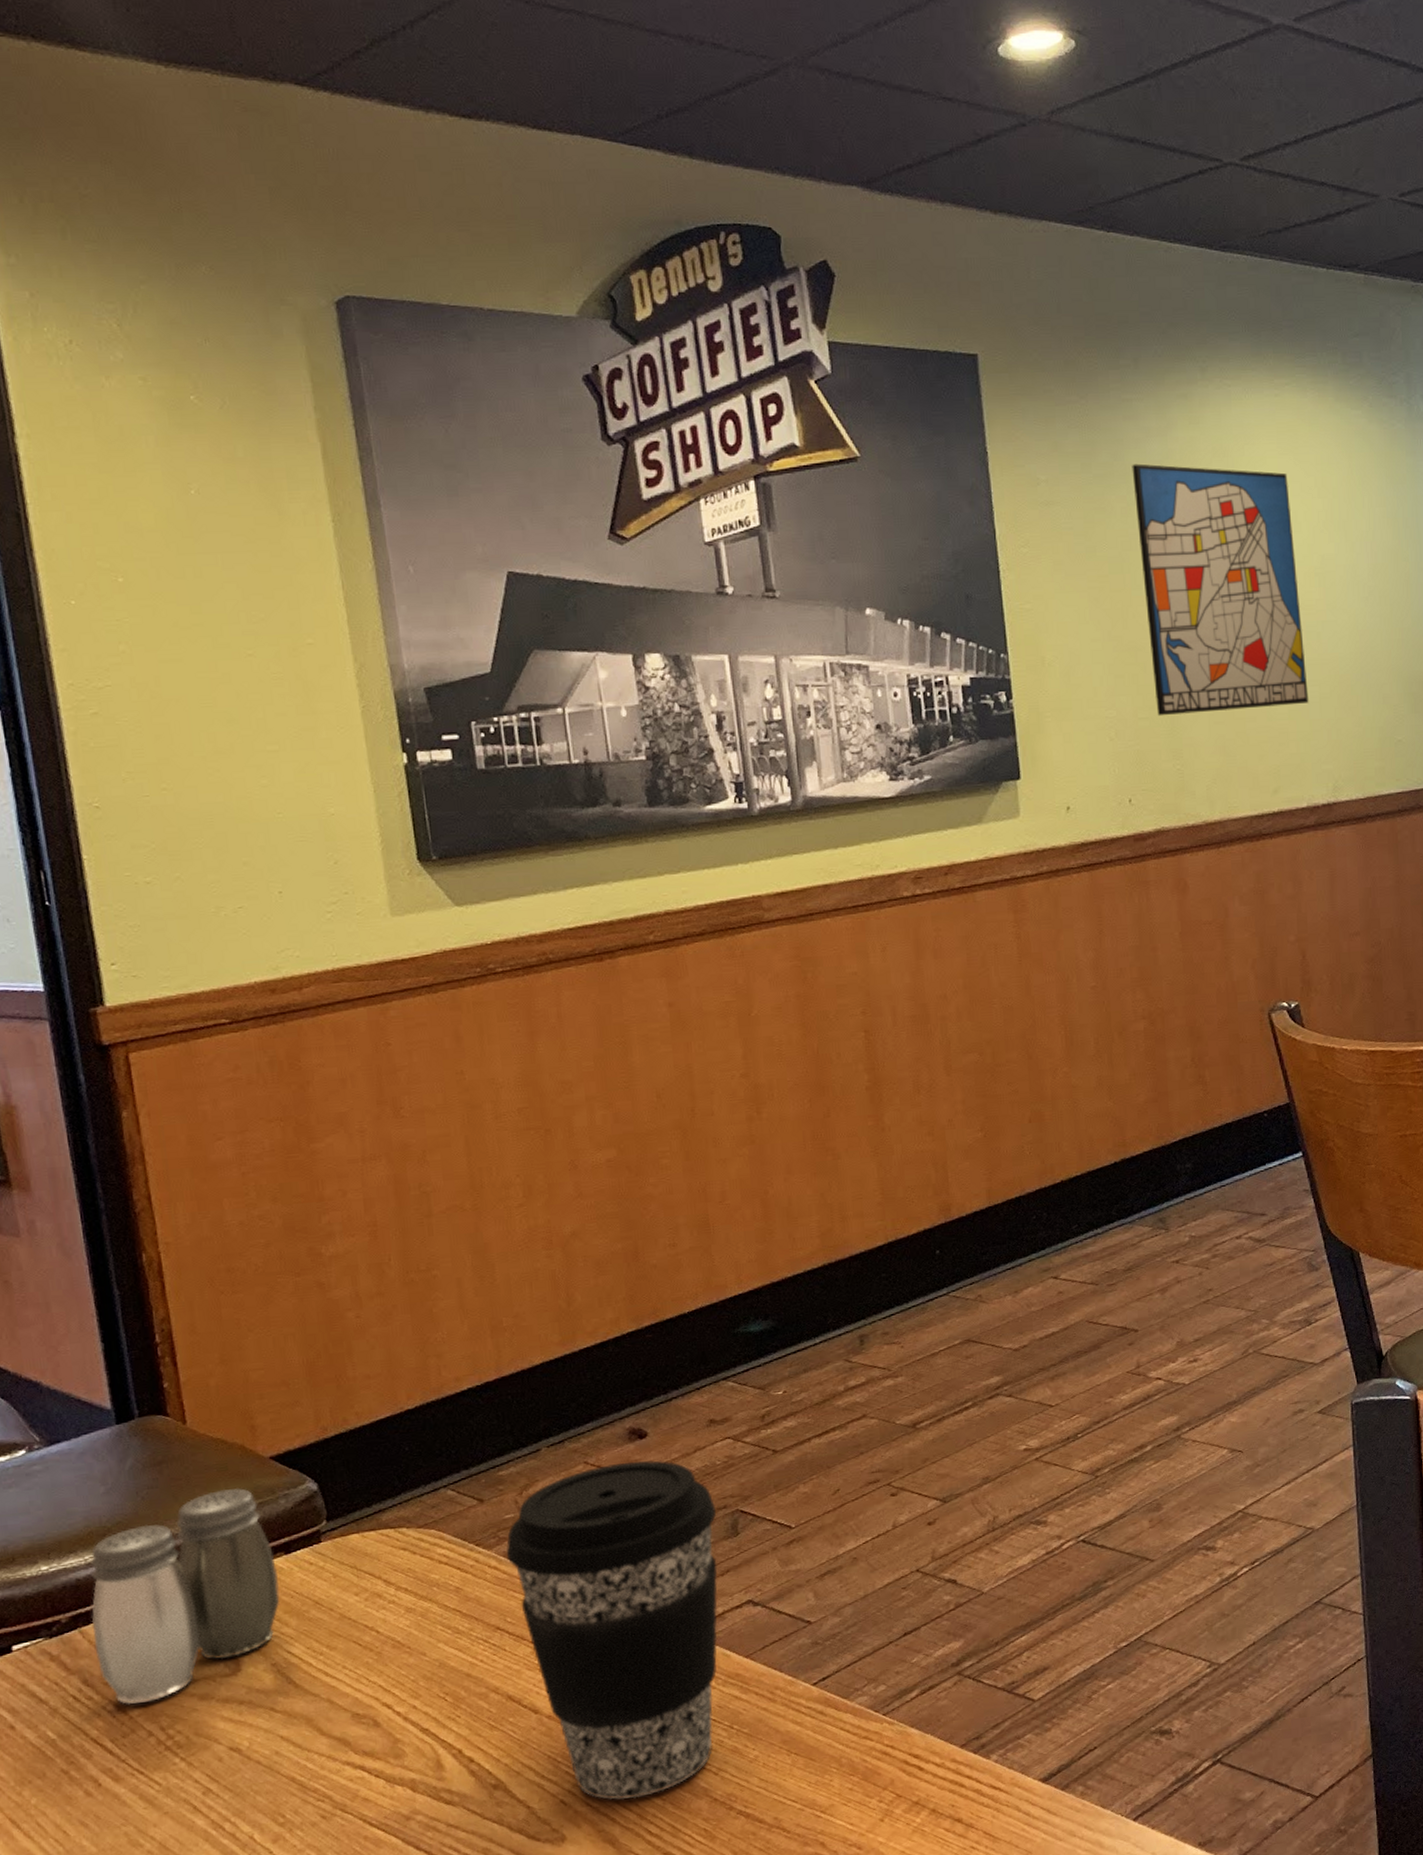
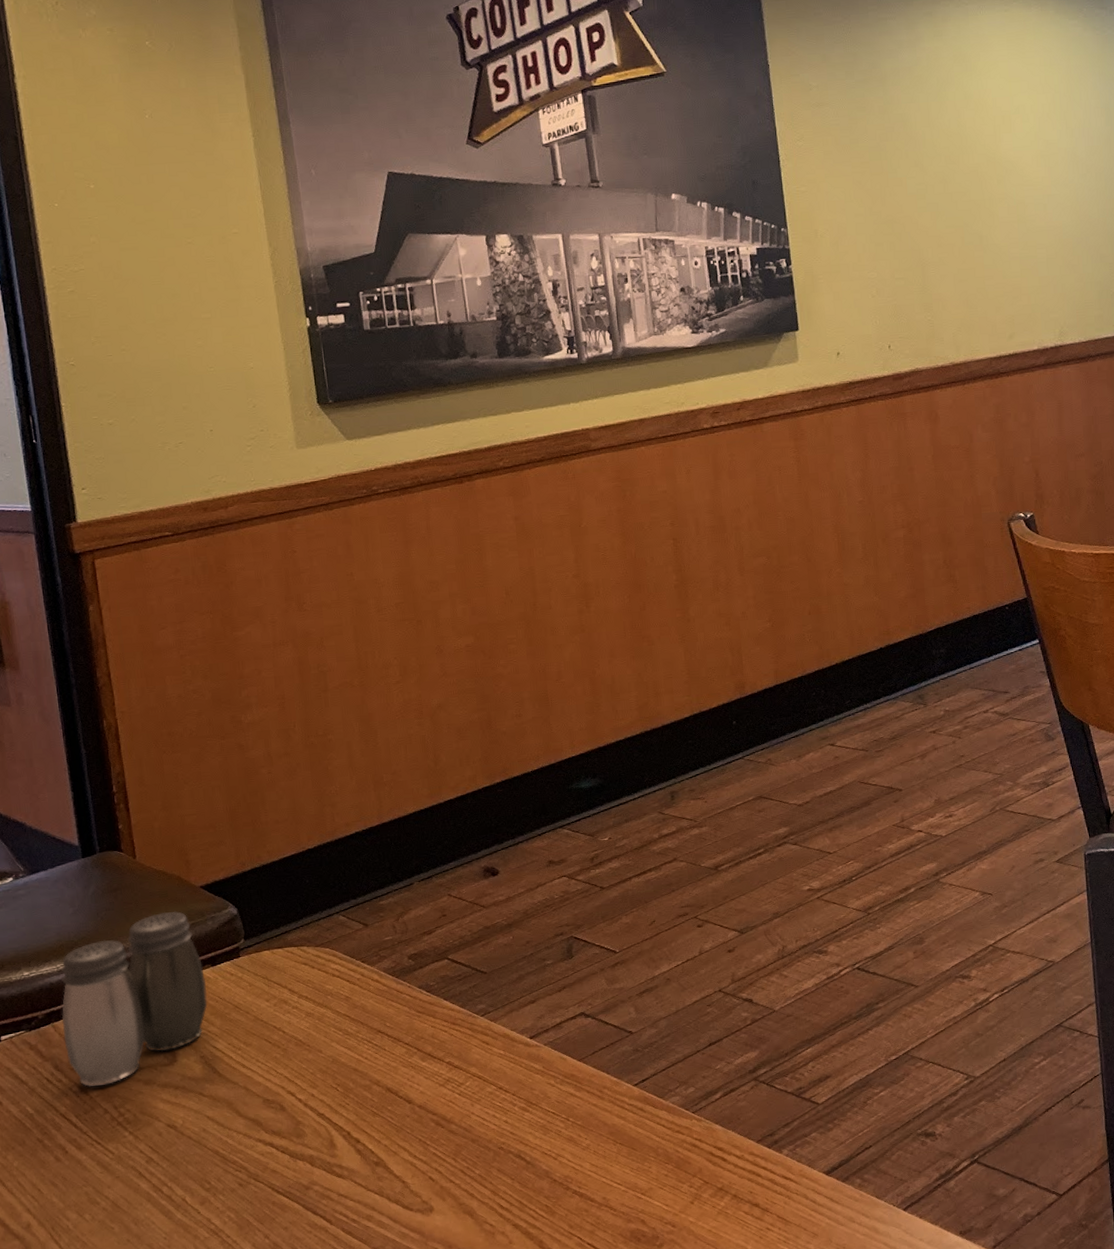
coffee cup: present [506,1460,718,1800] -> none [386,894,556,1178]
wall art: present [1132,463,1309,716] -> none [887,70,1038,277]

